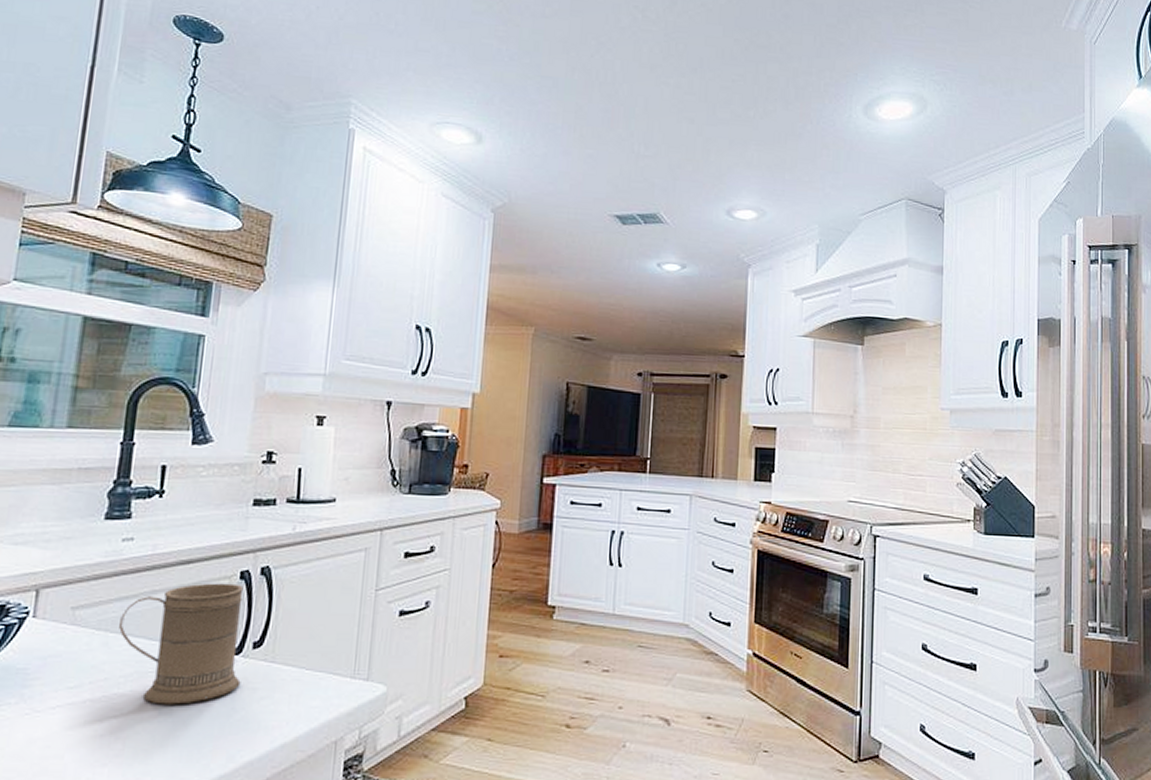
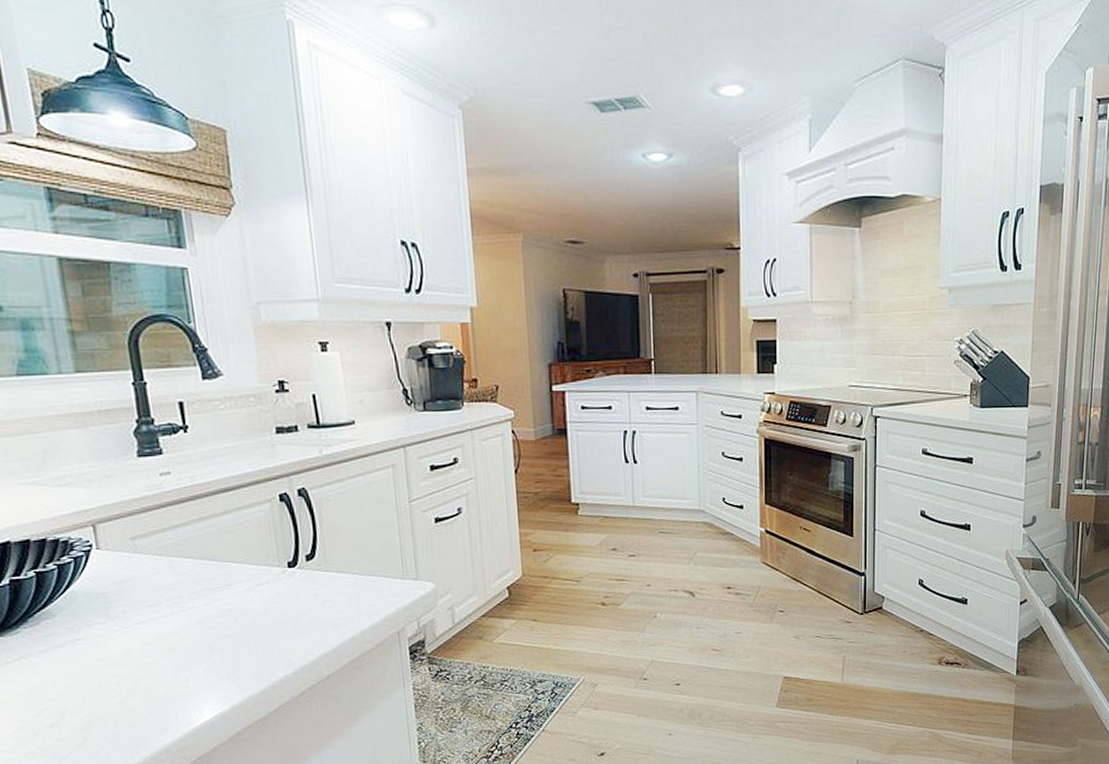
mug: present [119,583,244,705] -> none [177,506,302,614]

